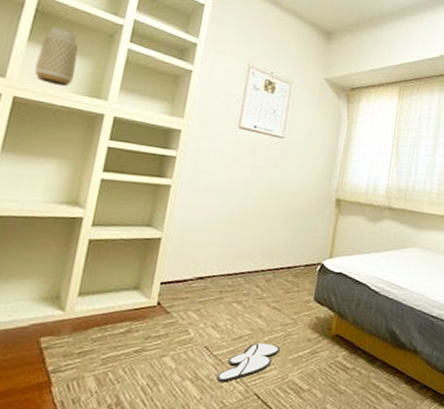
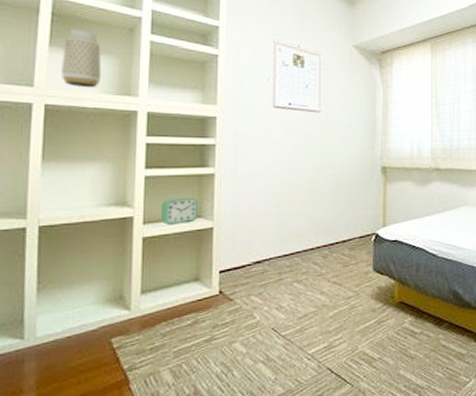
alarm clock: none [110,204,151,230] -> present [161,197,199,225]
slippers: present [216,342,280,382] -> none [288,318,346,361]

